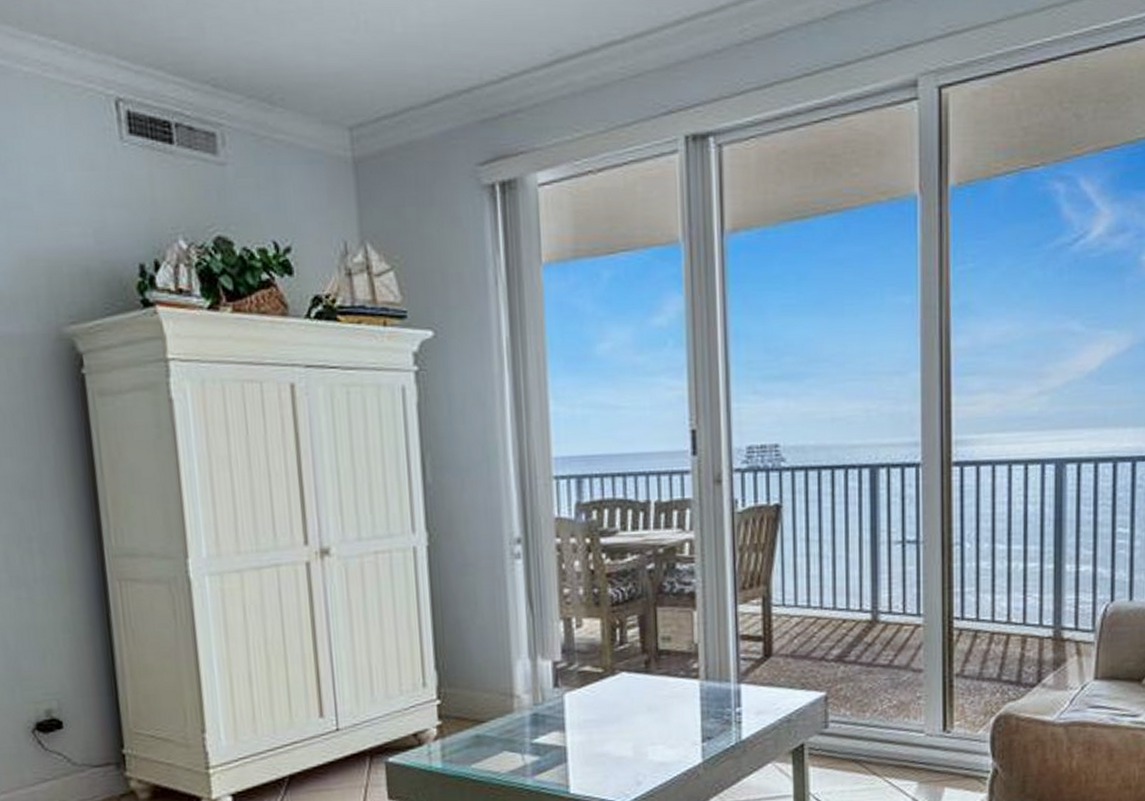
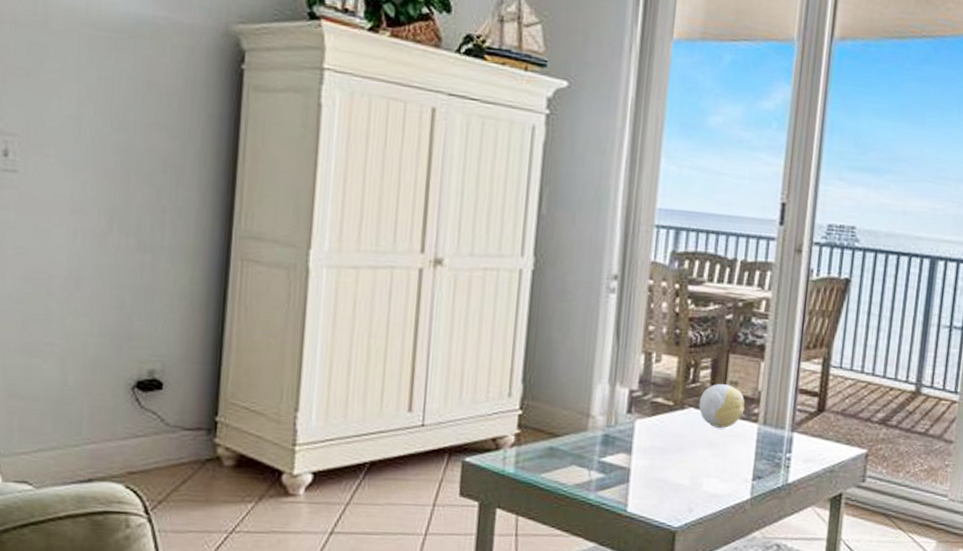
decorative ball: none [630,641,682,690] -> present [698,384,745,428]

